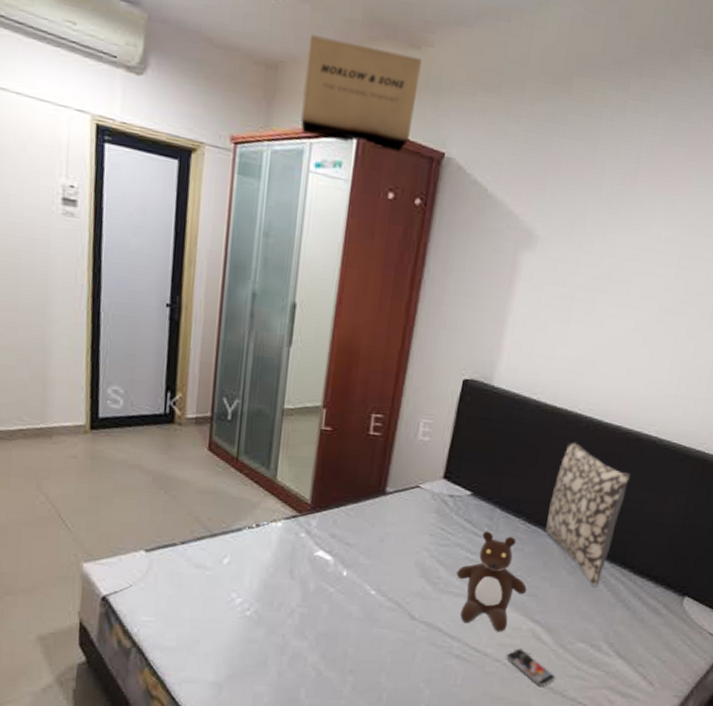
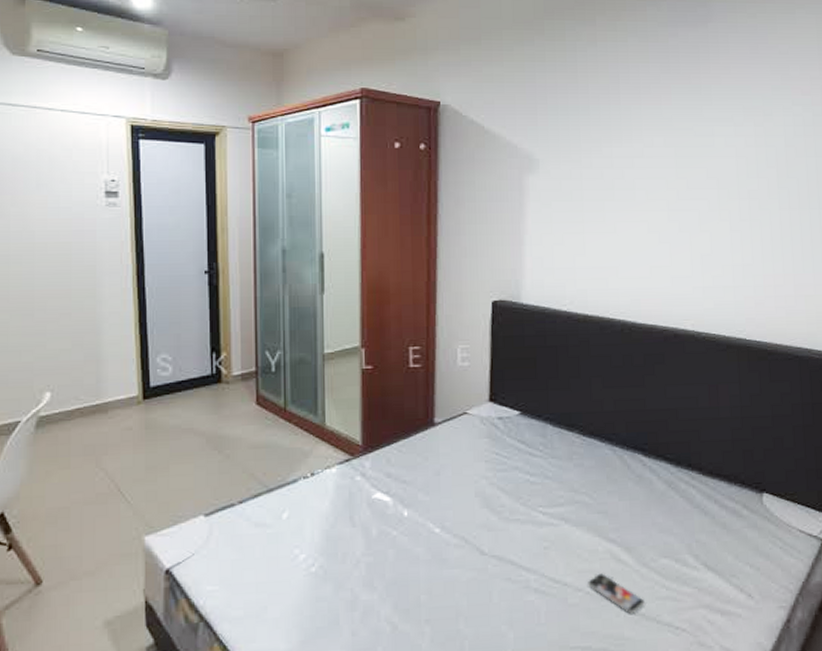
box: present [301,35,422,152] -> none [307,24,407,107]
stuffed animal: present [456,531,527,632] -> none [519,449,596,558]
pillow: present [544,440,630,587] -> none [601,345,676,495]

